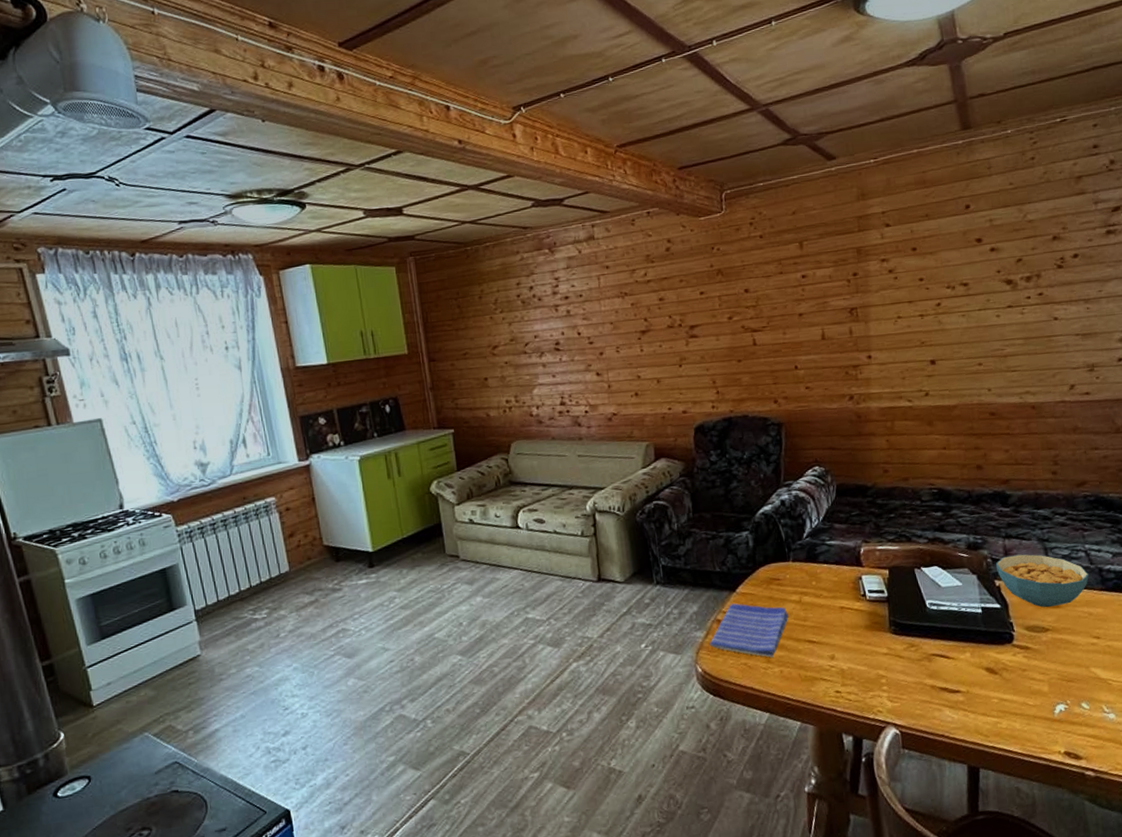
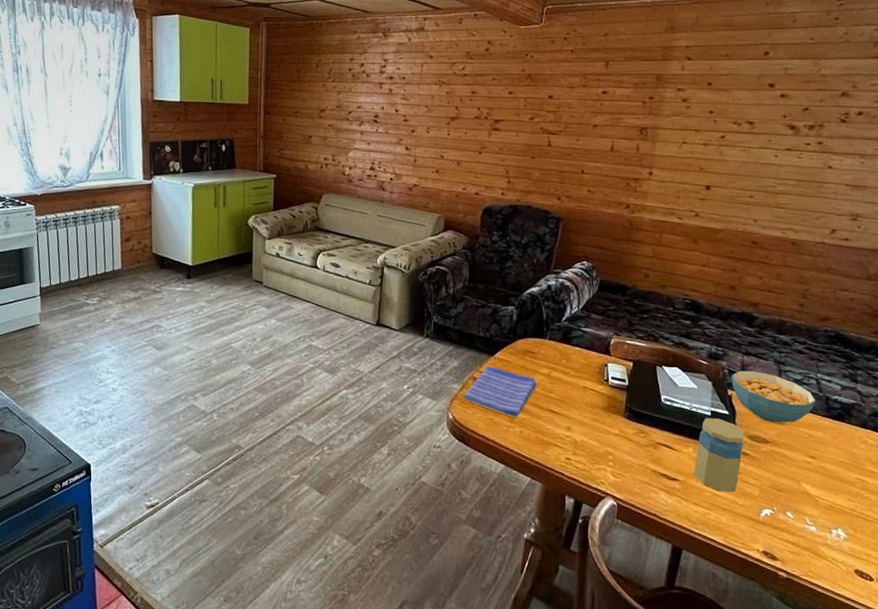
jar: none [974,614,1024,696] -> present [694,418,745,493]

